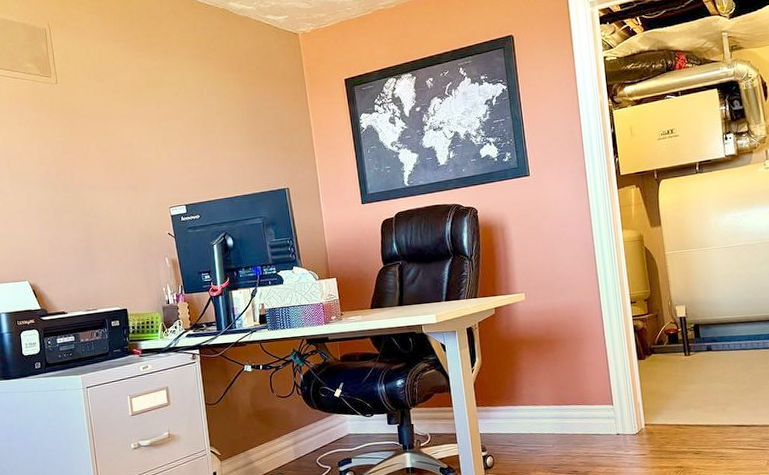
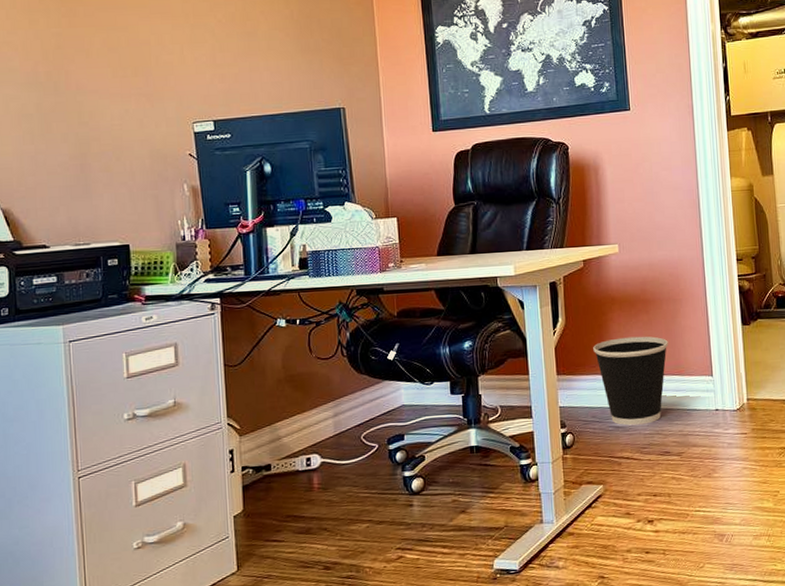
wastebasket: none [506,371,572,449] -> present [593,336,668,426]

